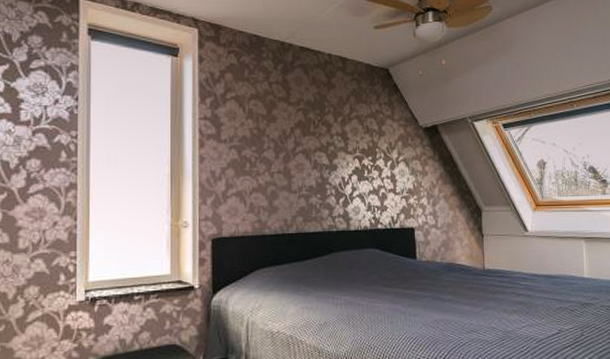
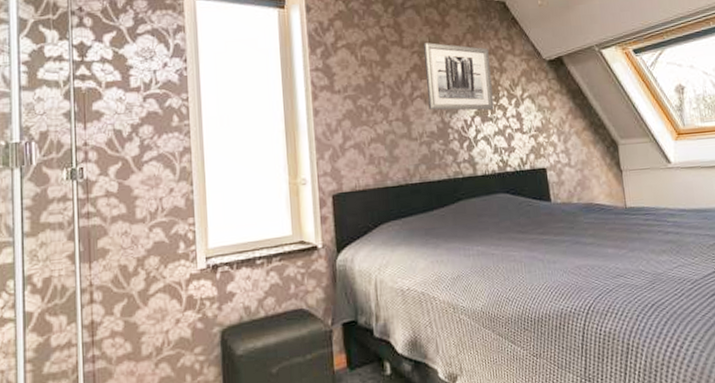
wall art: none [309,102,371,169] -> present [424,42,494,111]

